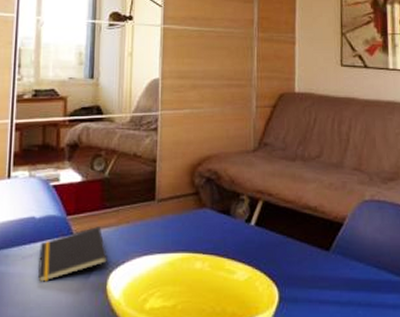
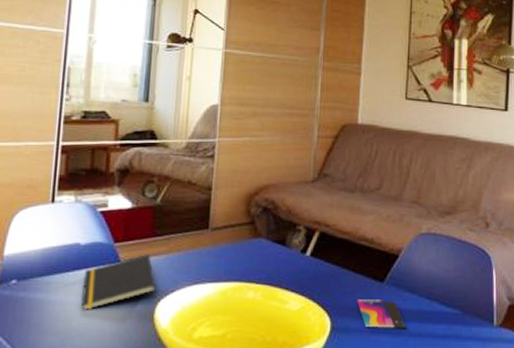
smartphone: none [304,268,356,299] -> present [357,299,407,330]

